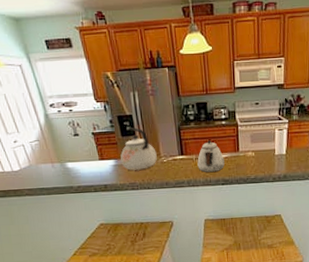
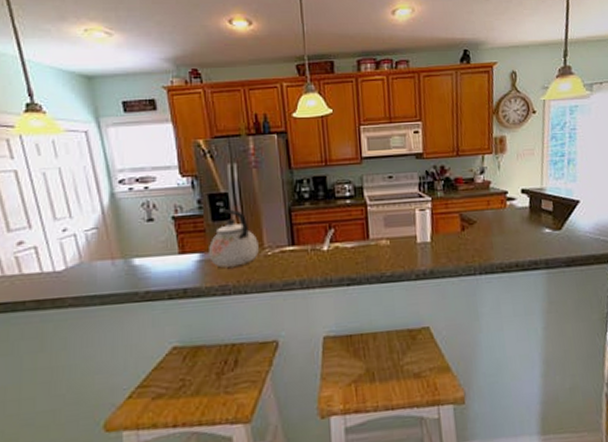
teapot: present [197,140,225,173] -> none [313,225,350,270]

